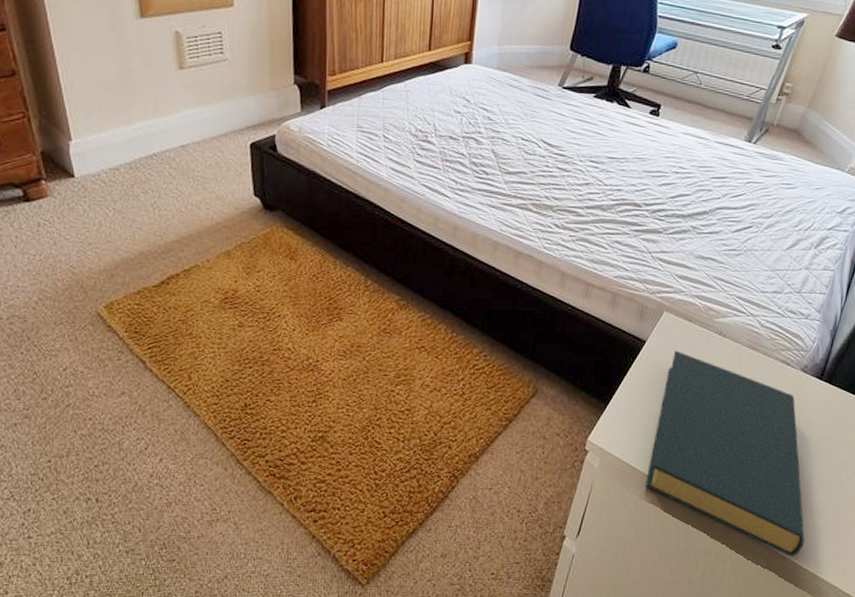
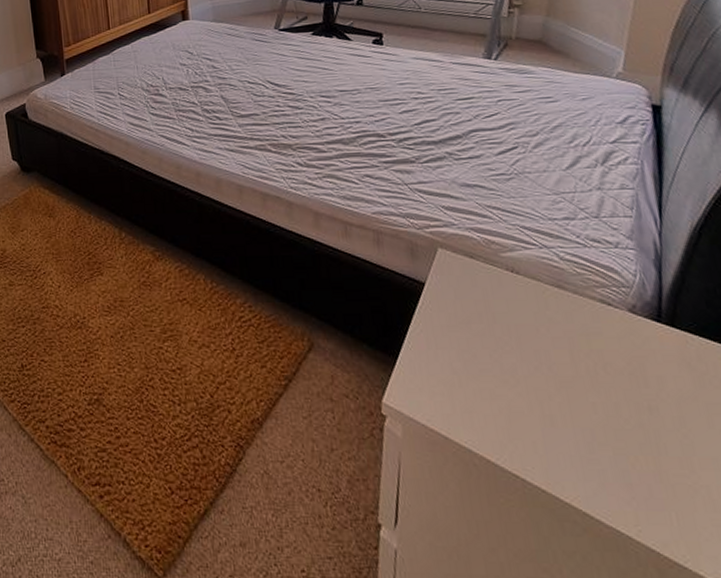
hardback book: present [644,350,805,557] -> none [459,292,706,566]

